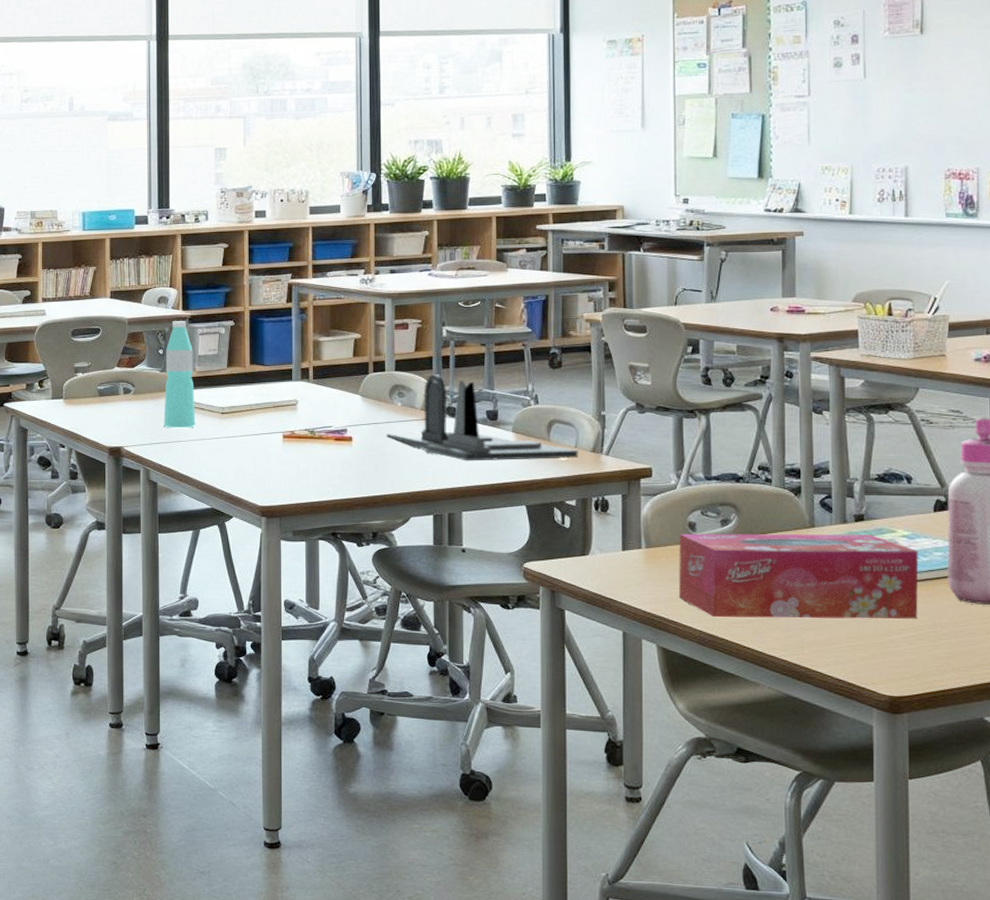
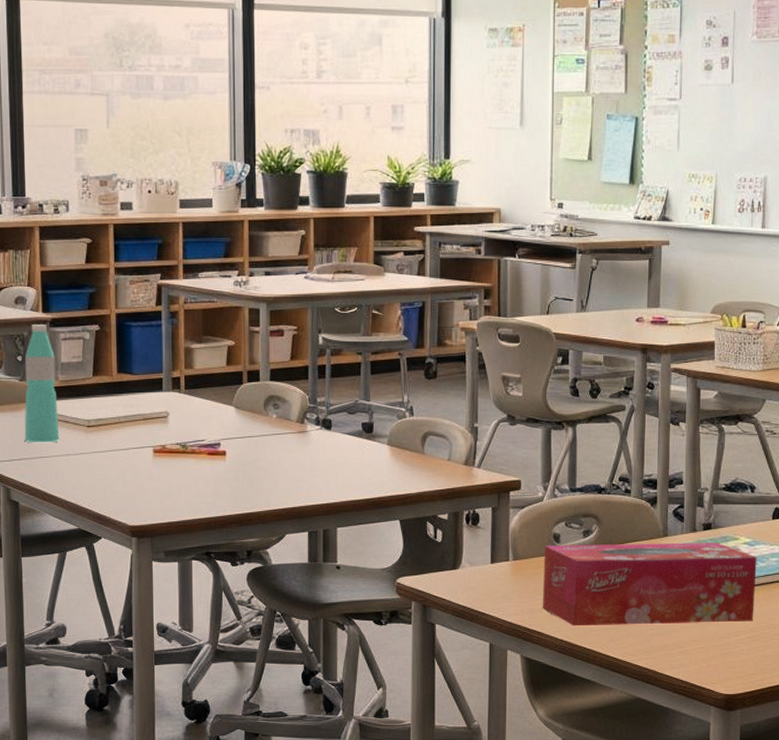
desk organizer: present [386,374,578,461] -> none [261,385,451,476]

